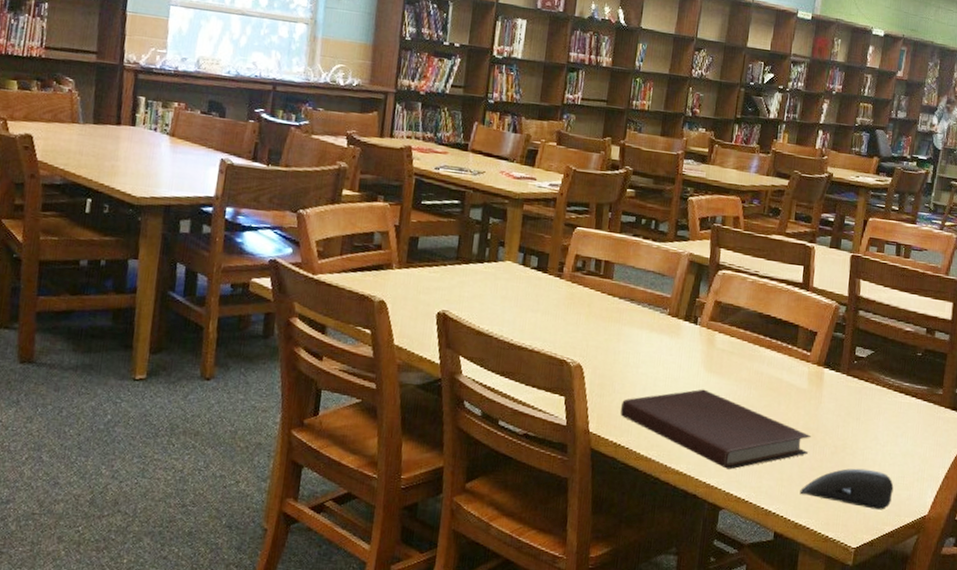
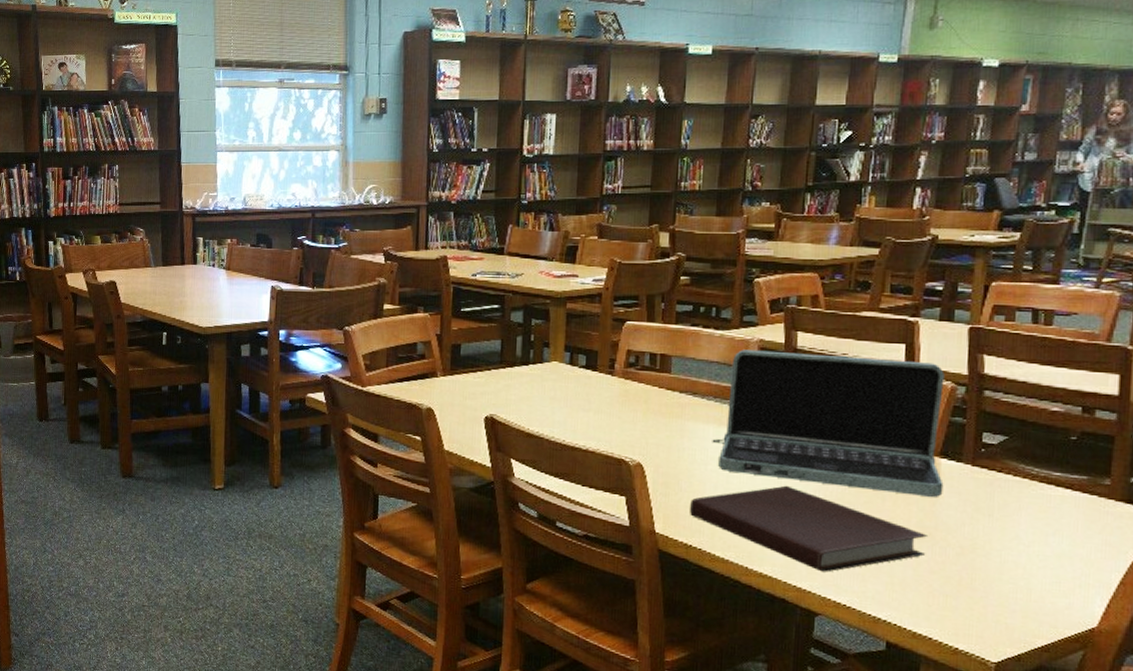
laptop: none [644,261,831,402] -> present [712,350,945,497]
computer mouse: present [800,468,894,510] -> none [917,571,1046,621]

